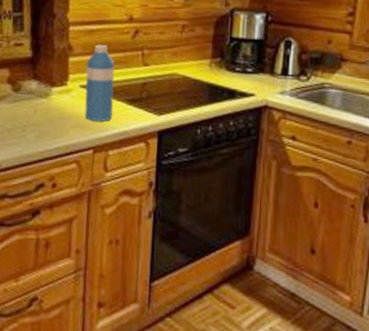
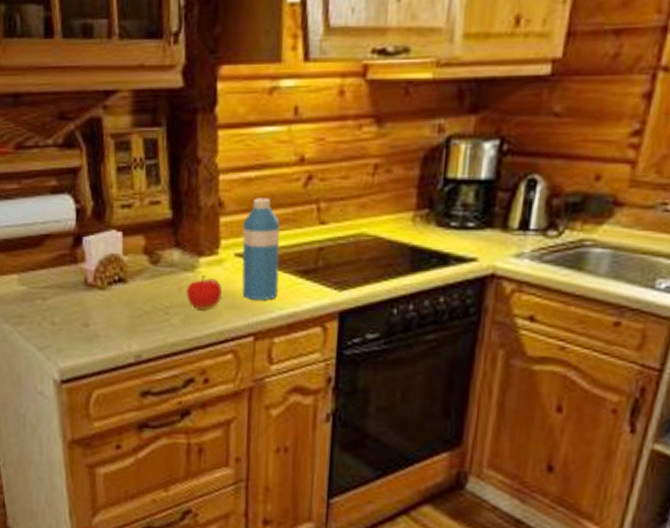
fruit: none [40,101,70,129] -> present [185,275,223,311]

